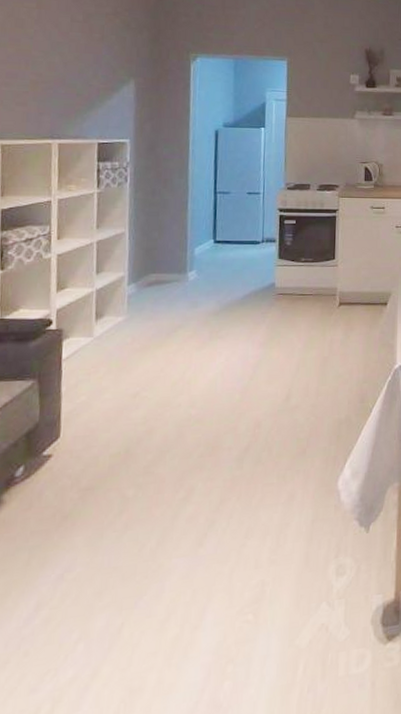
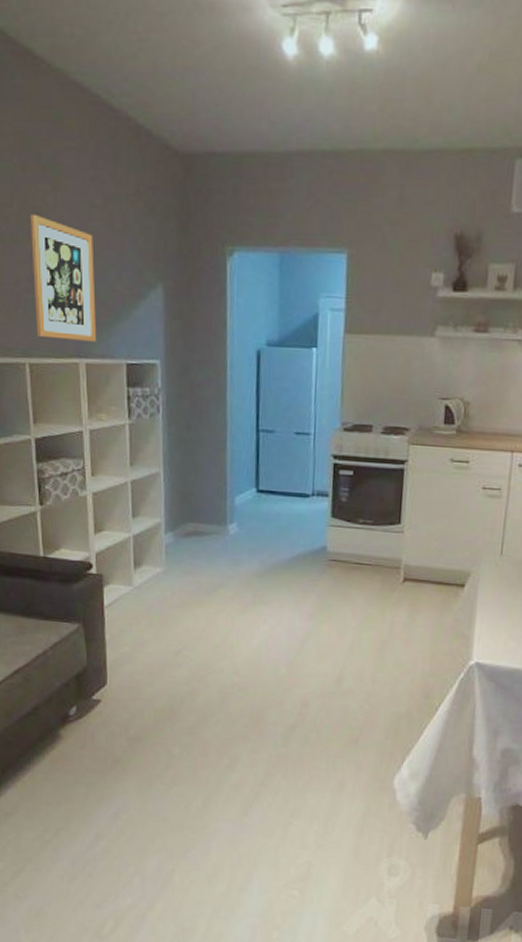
wall art: none [11,24,73,127] -> present [31,213,97,343]

